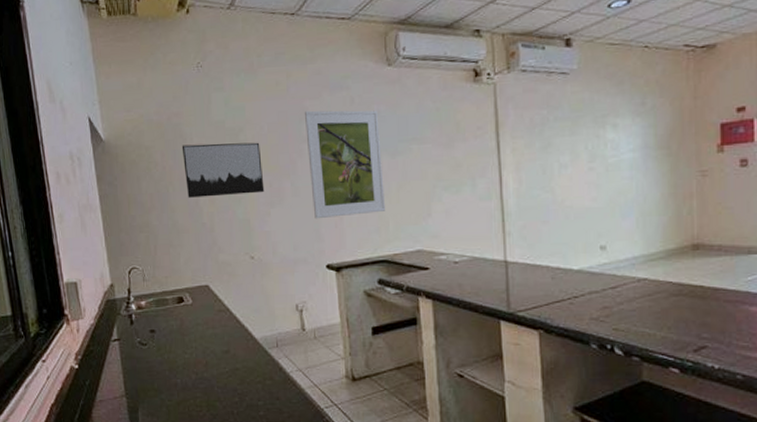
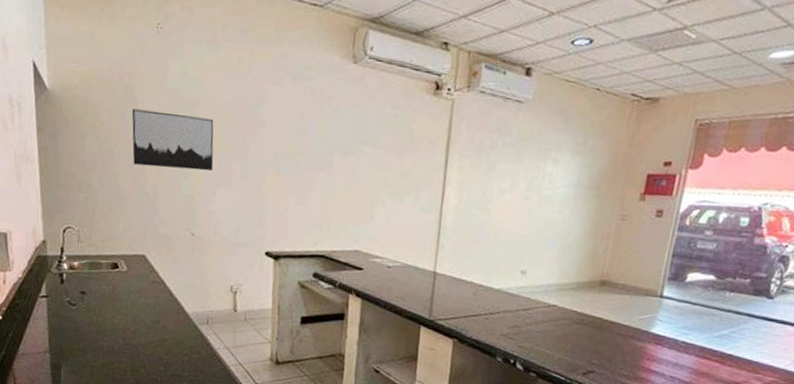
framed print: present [305,110,385,219] -> none [259,94,336,209]

